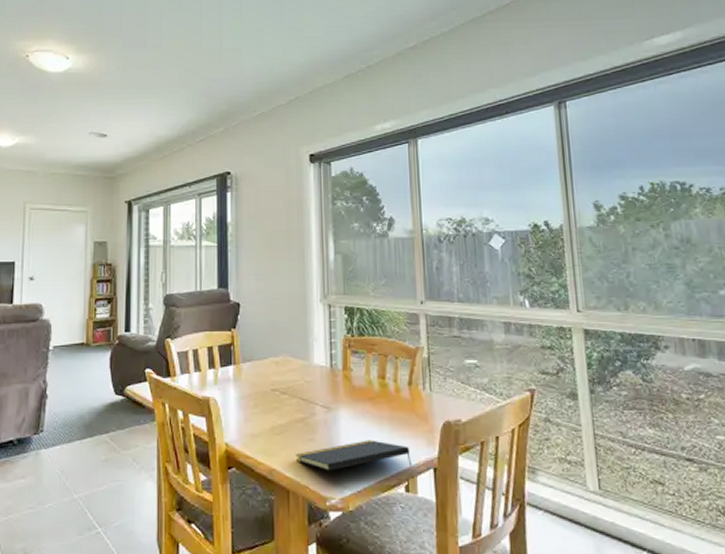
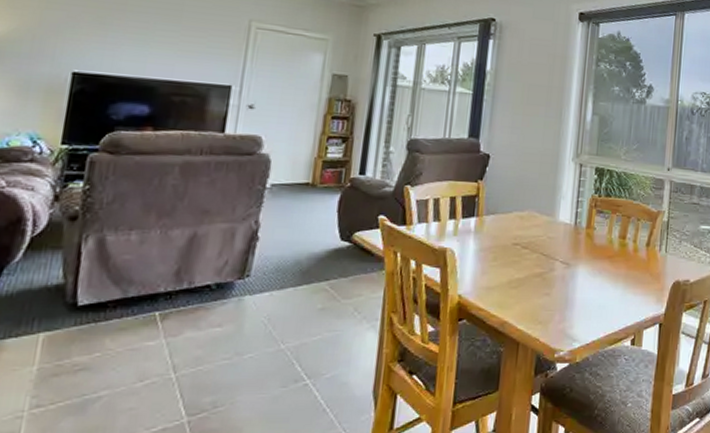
notepad: present [295,440,413,471] -> none [529,296,641,325]

